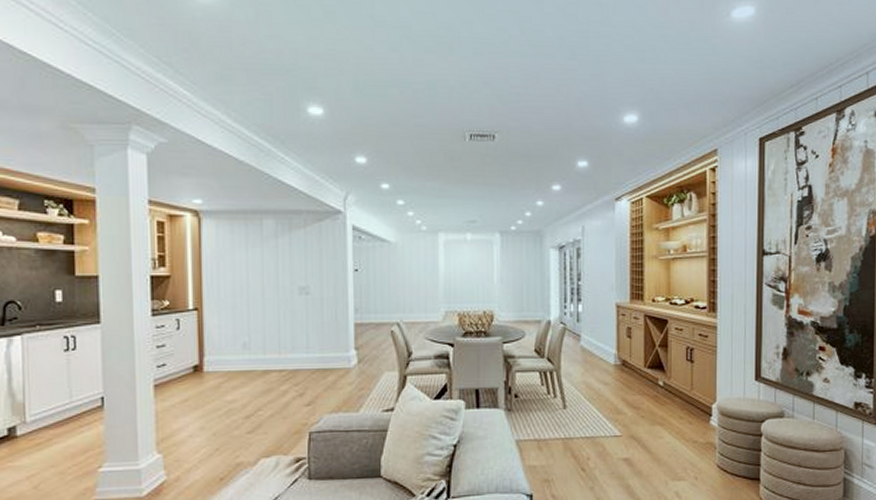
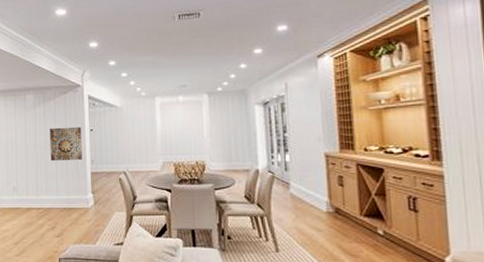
wall art: none [298,265,343,309] -> present [50,126,82,162]

